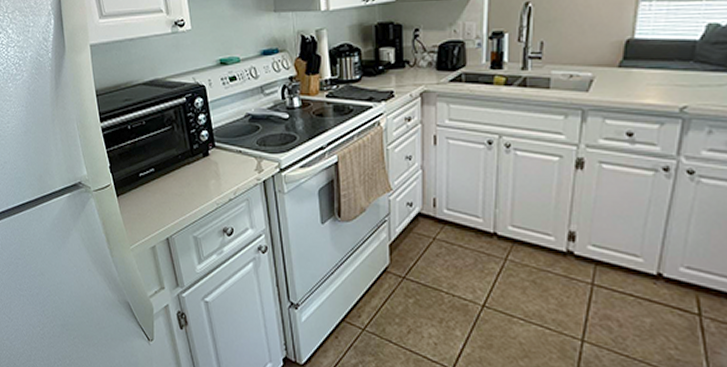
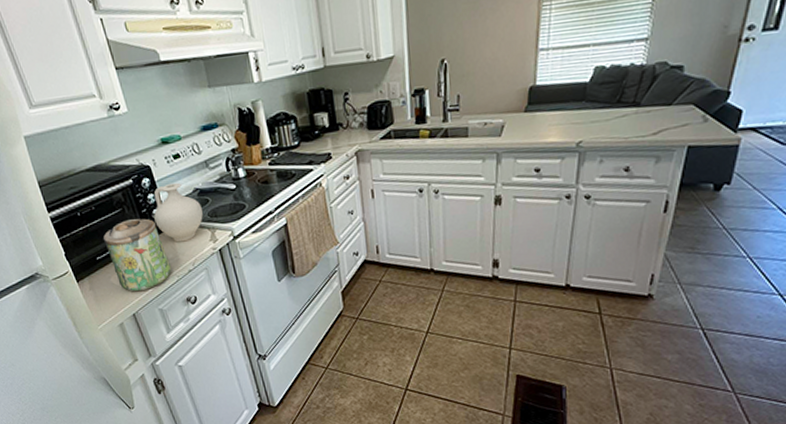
canister: none [148,137,211,216] -> present [103,218,171,292]
ceramic jug: none [202,105,251,168] -> present [154,182,203,243]

